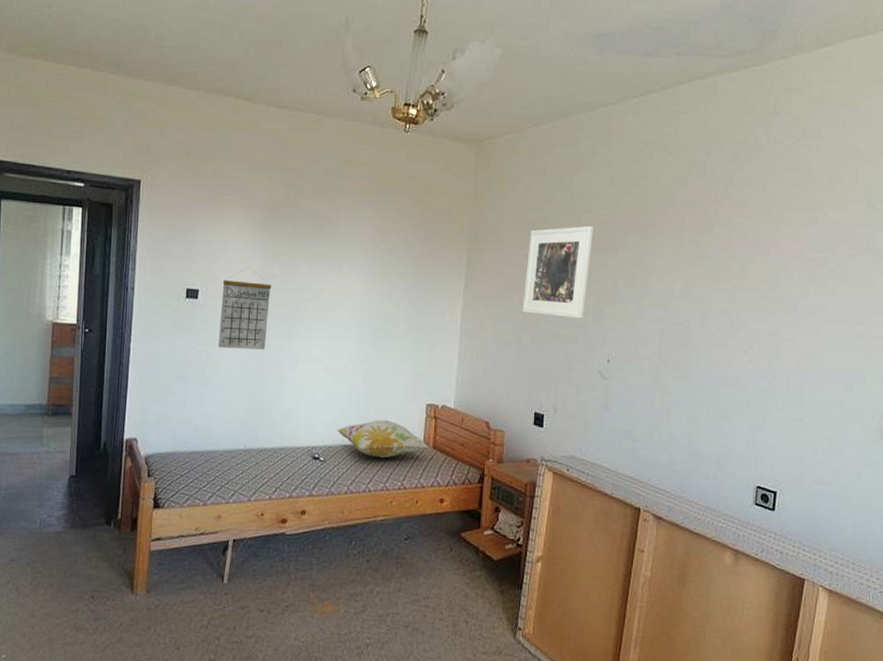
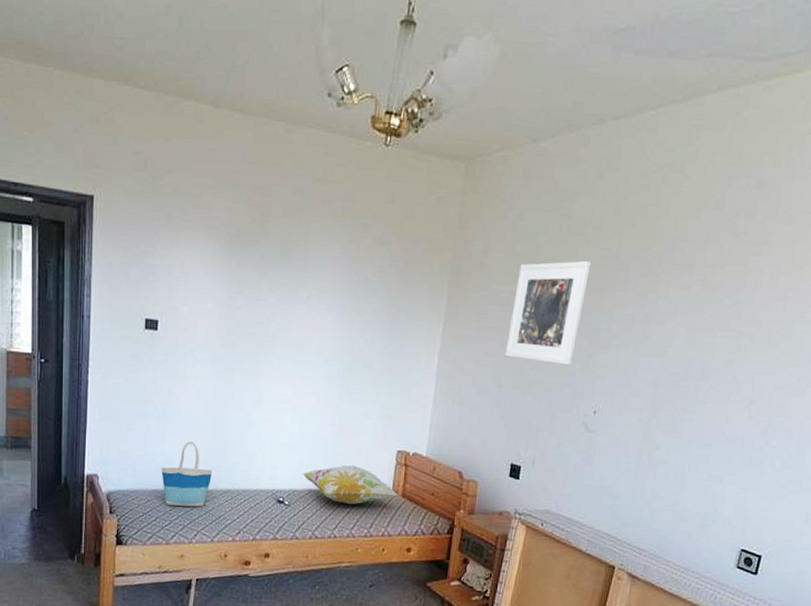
tote bag: none [199,403,250,467] -> present [161,441,213,507]
calendar: present [218,267,271,350] -> none [179,297,235,387]

